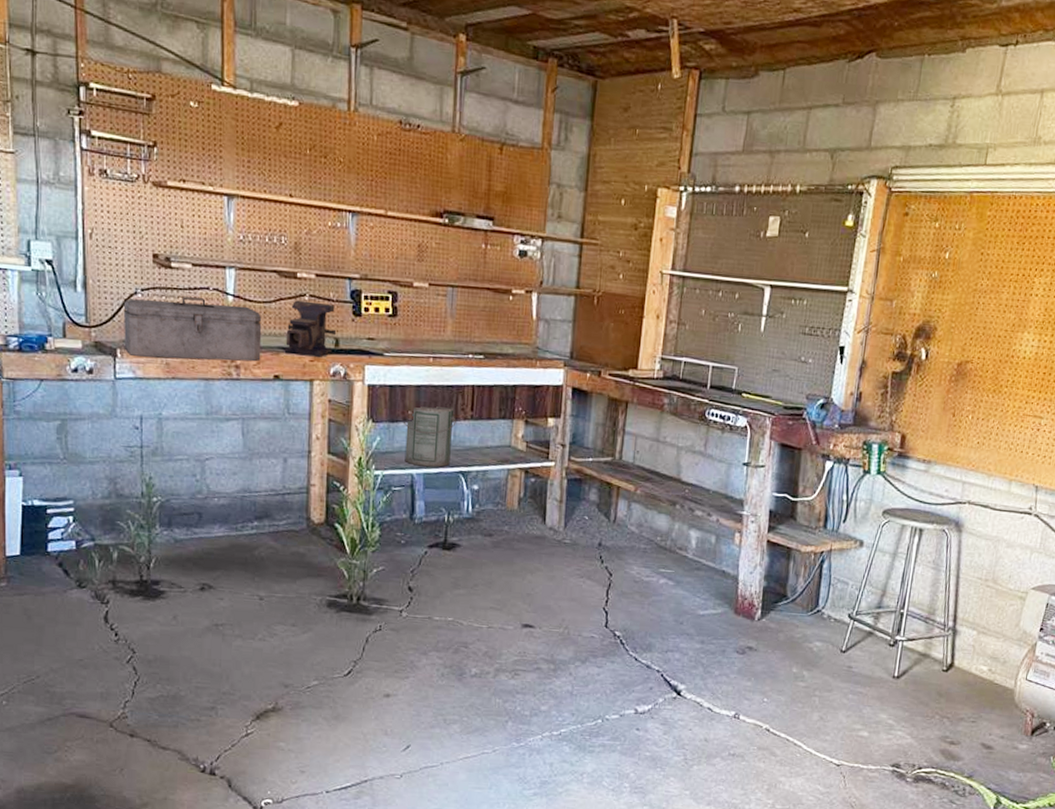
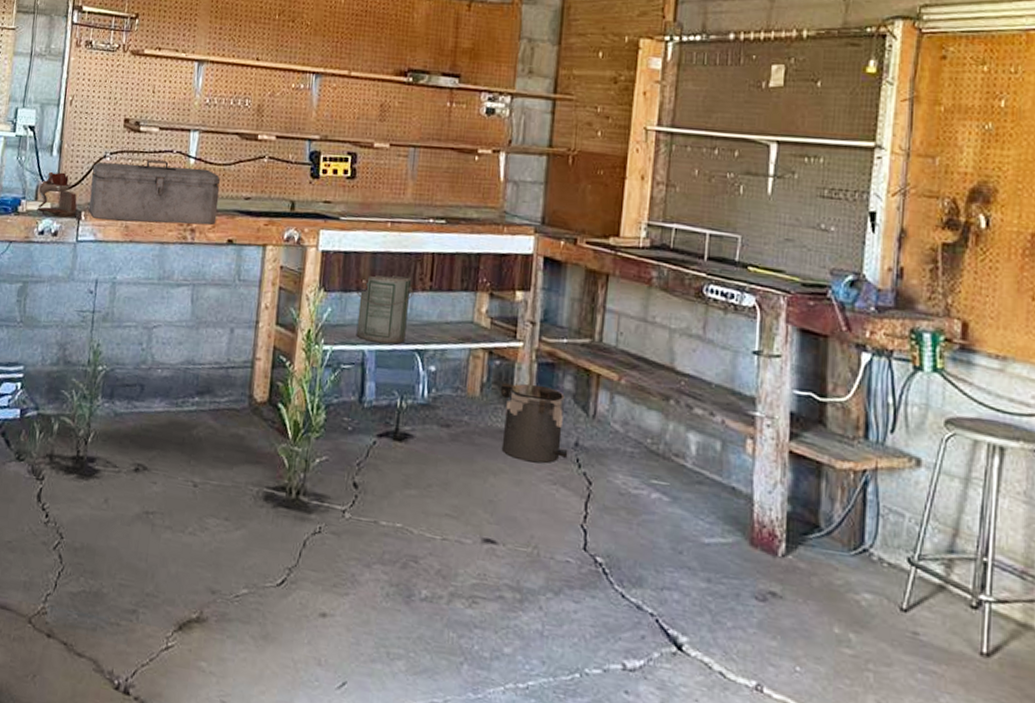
clamp: none [65,308,112,356] -> present [37,171,77,218]
bench vise: present [284,300,337,358] -> none [239,162,293,222]
trash can: none [535,497,593,562] -> present [500,383,568,464]

